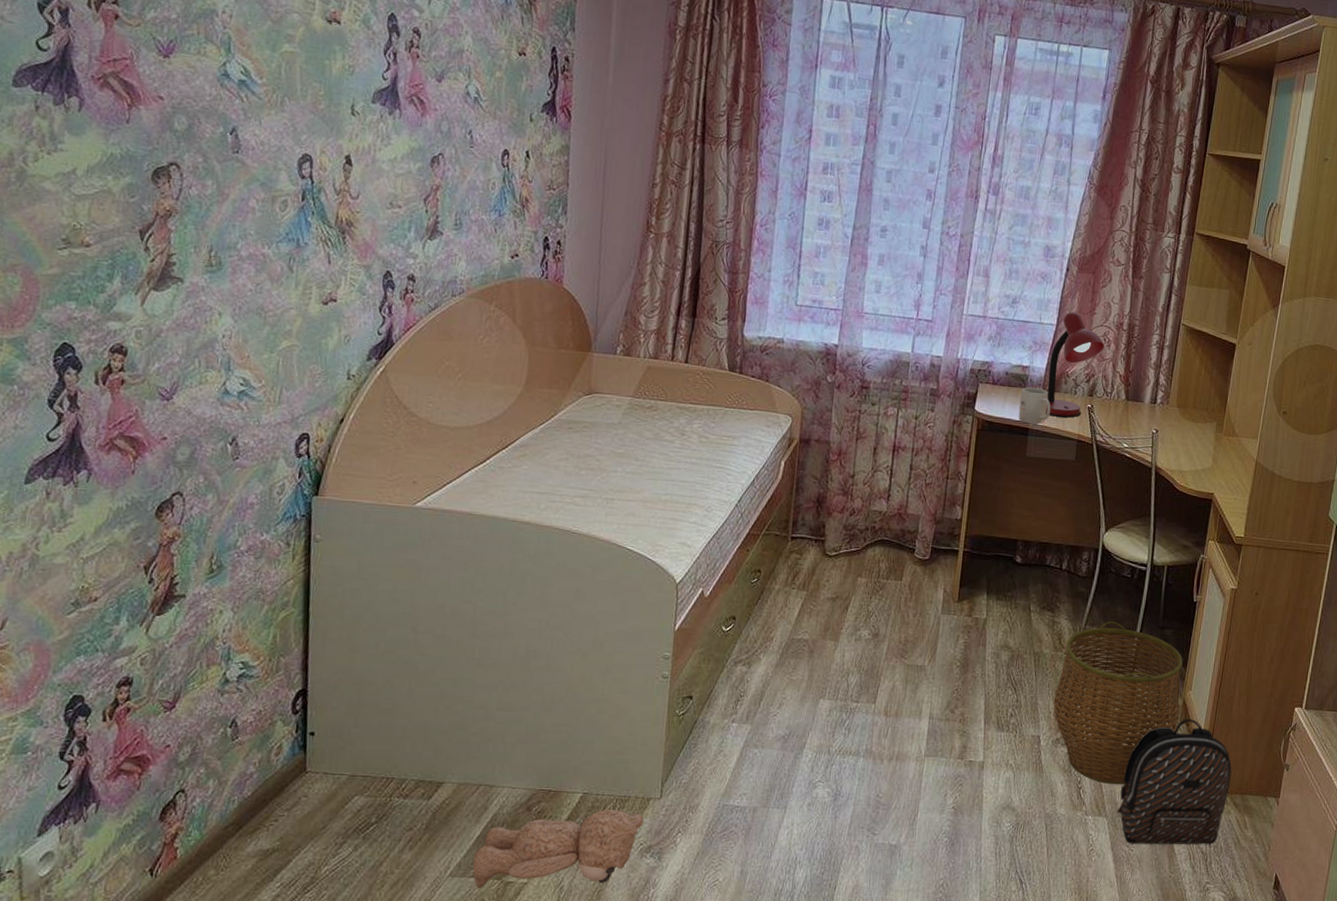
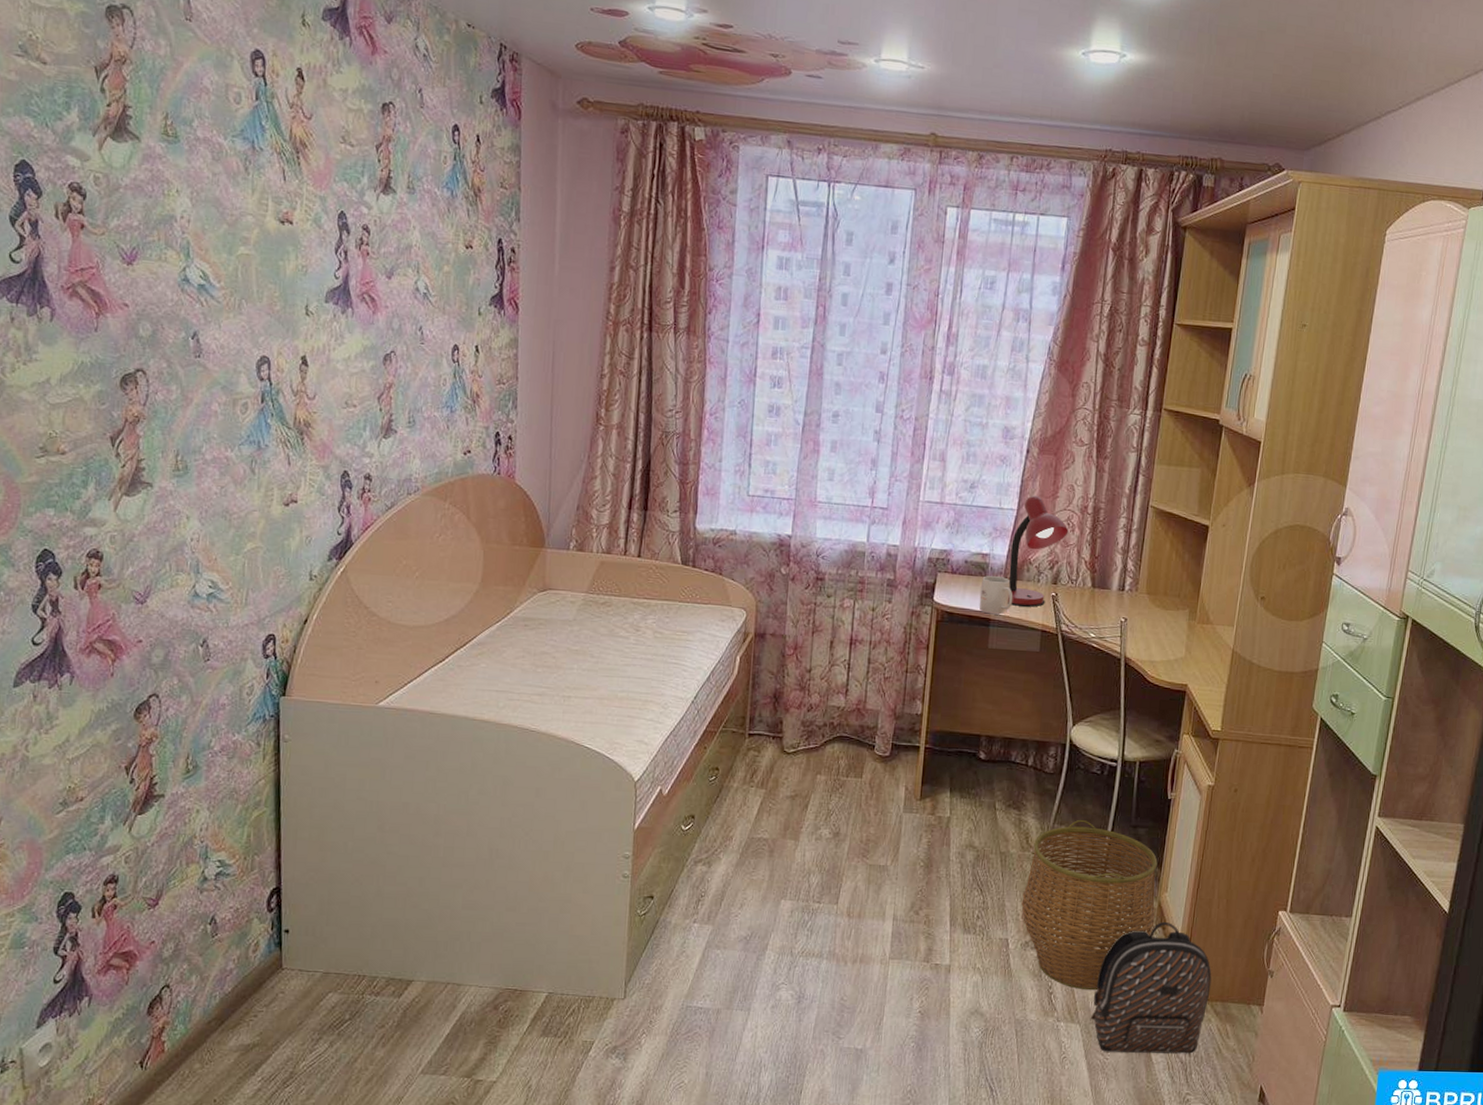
teddy bear: present [472,808,644,888] -> none [443,1008,609,1086]

